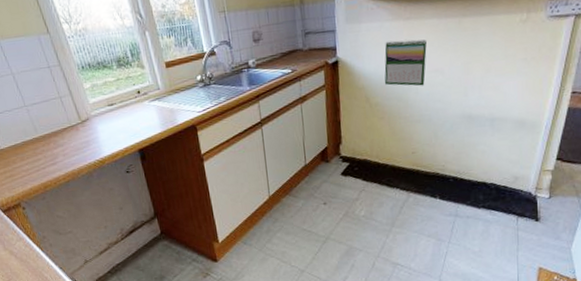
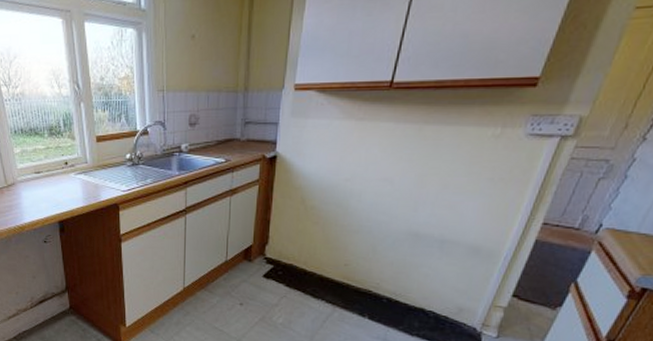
calendar: present [384,39,427,86] -> none [325,141,378,194]

